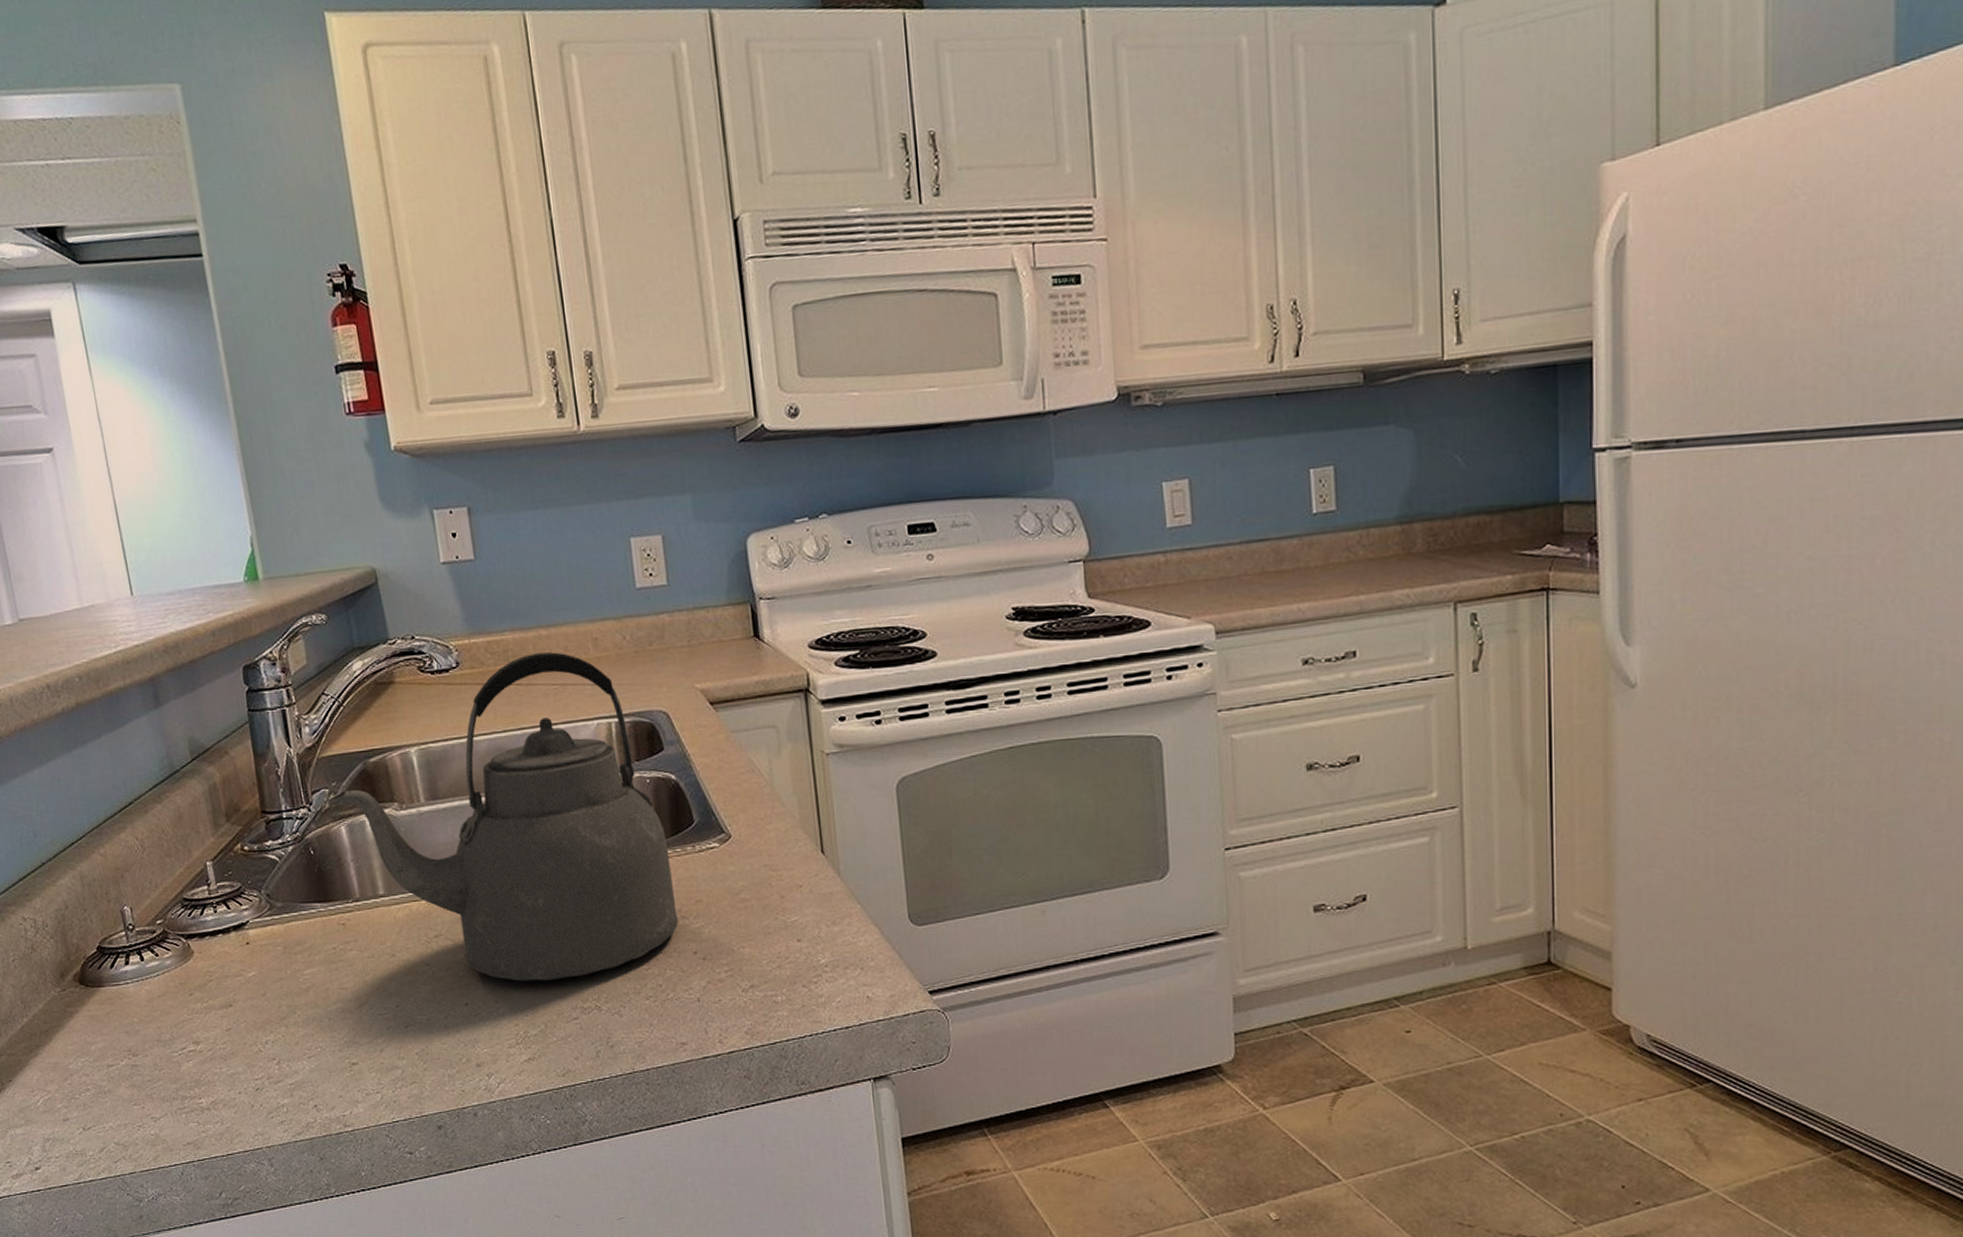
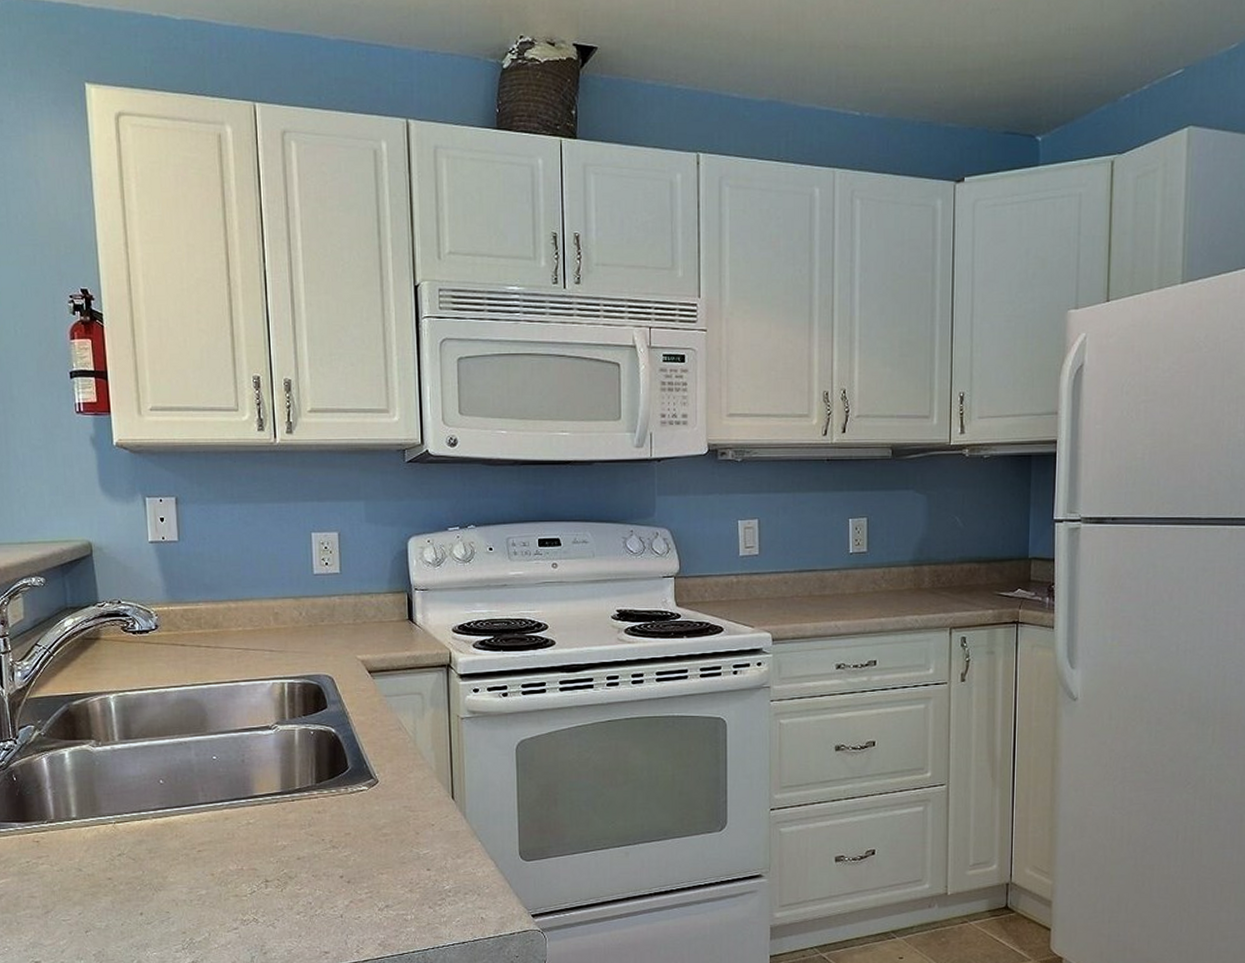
kettle: present [327,652,678,982] -> none [32,622,329,896]

